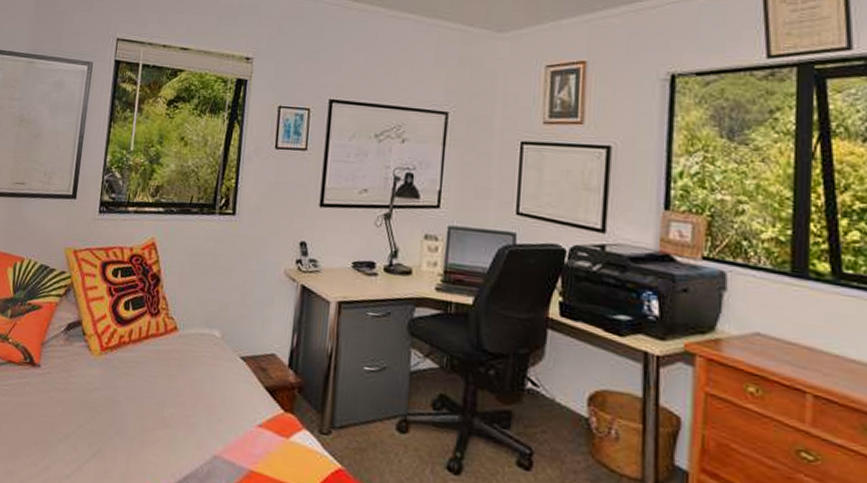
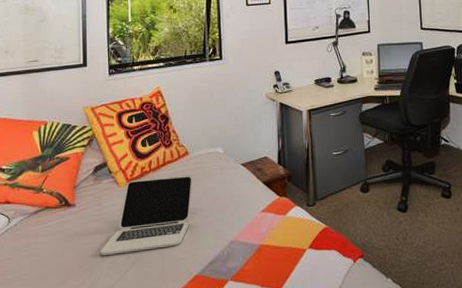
laptop: none [59,349,179,445] -> present [100,175,193,256]

